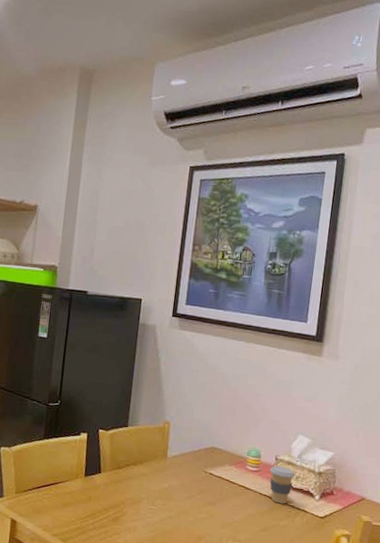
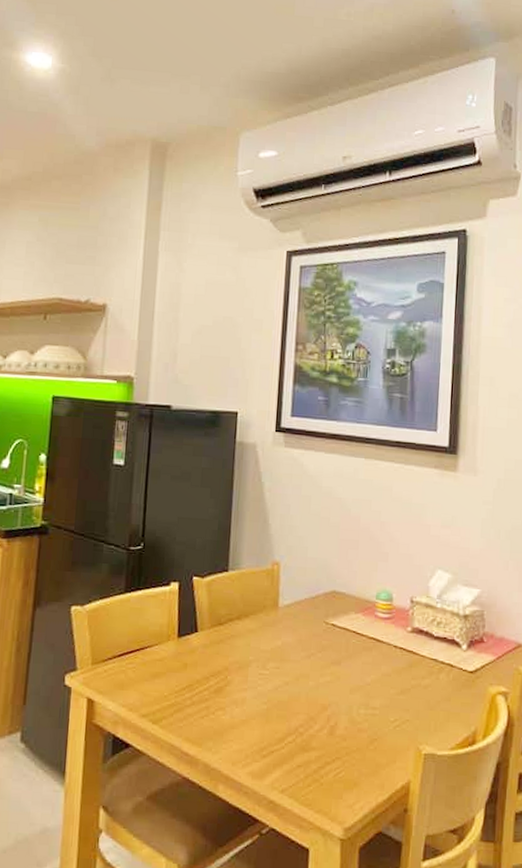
coffee cup: present [270,466,295,504] -> none [405,610,435,658]

